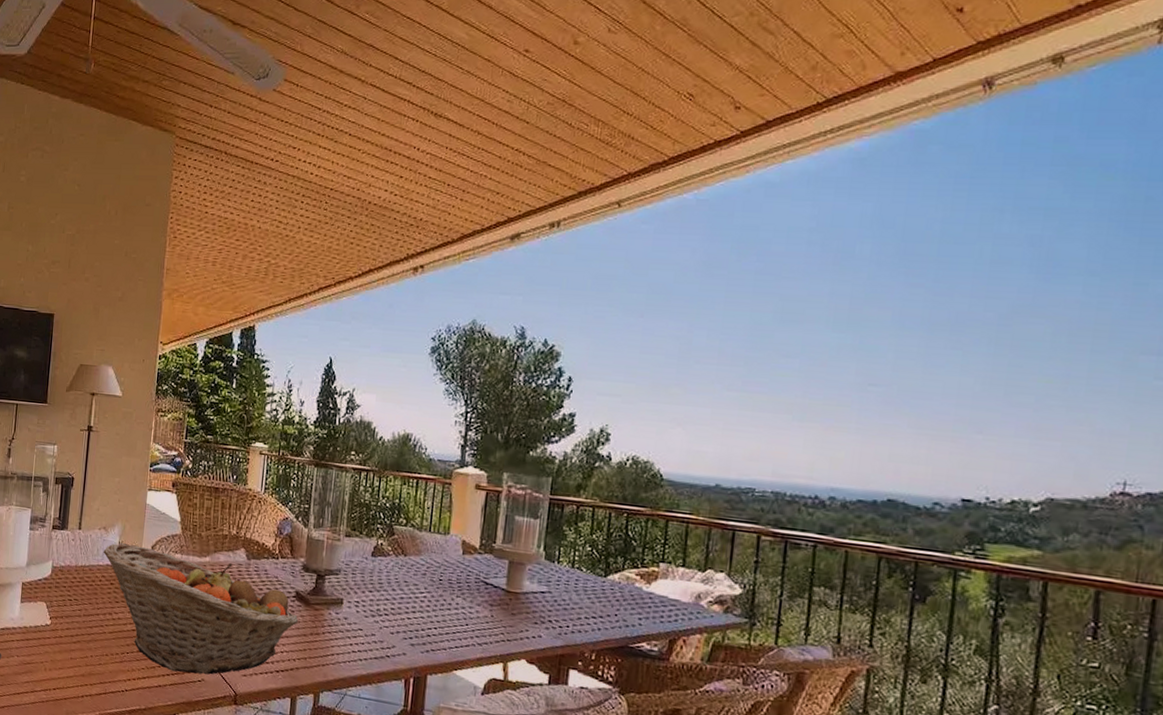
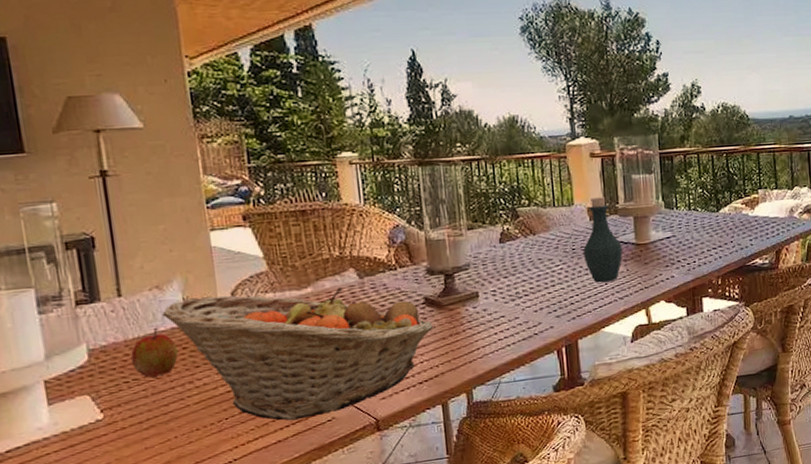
apple: none [76,560,108,603] -> present [130,327,179,379]
bottle: none [449,531,492,624] -> present [582,197,623,283]

